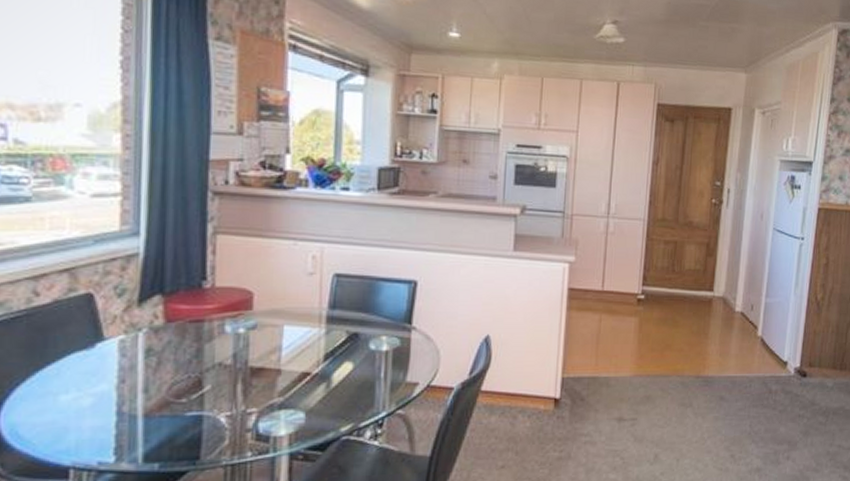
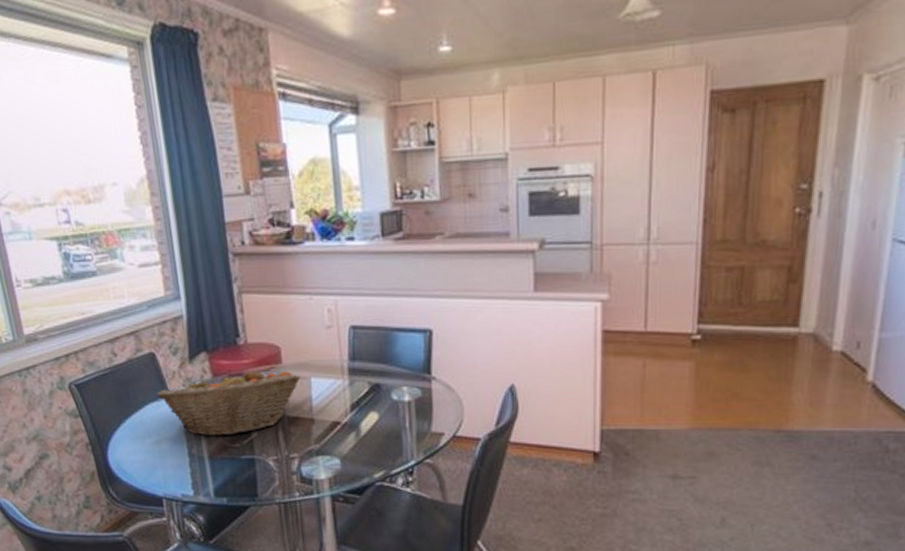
fruit basket: none [86,315,273,391] -> present [156,369,301,436]

